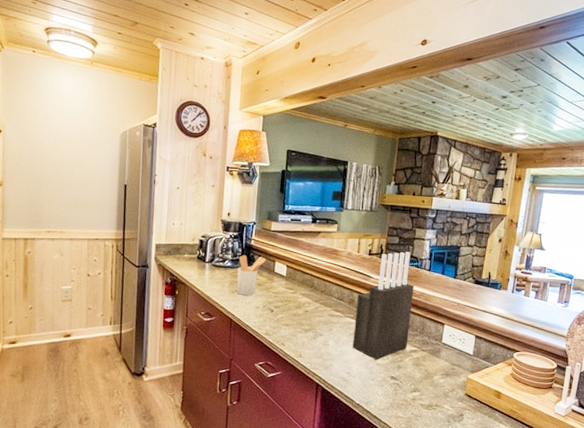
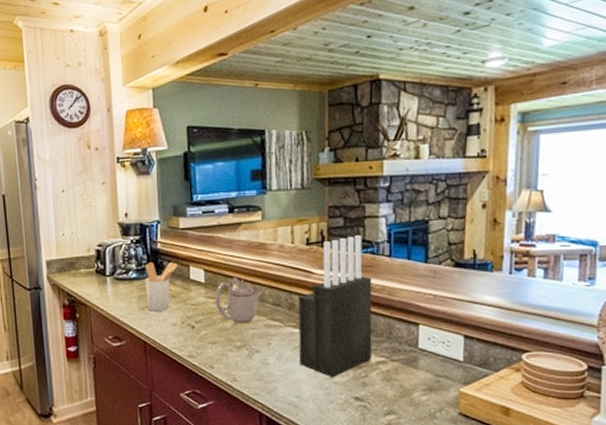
teapot: none [292,274,331,312] -> present [214,277,263,323]

